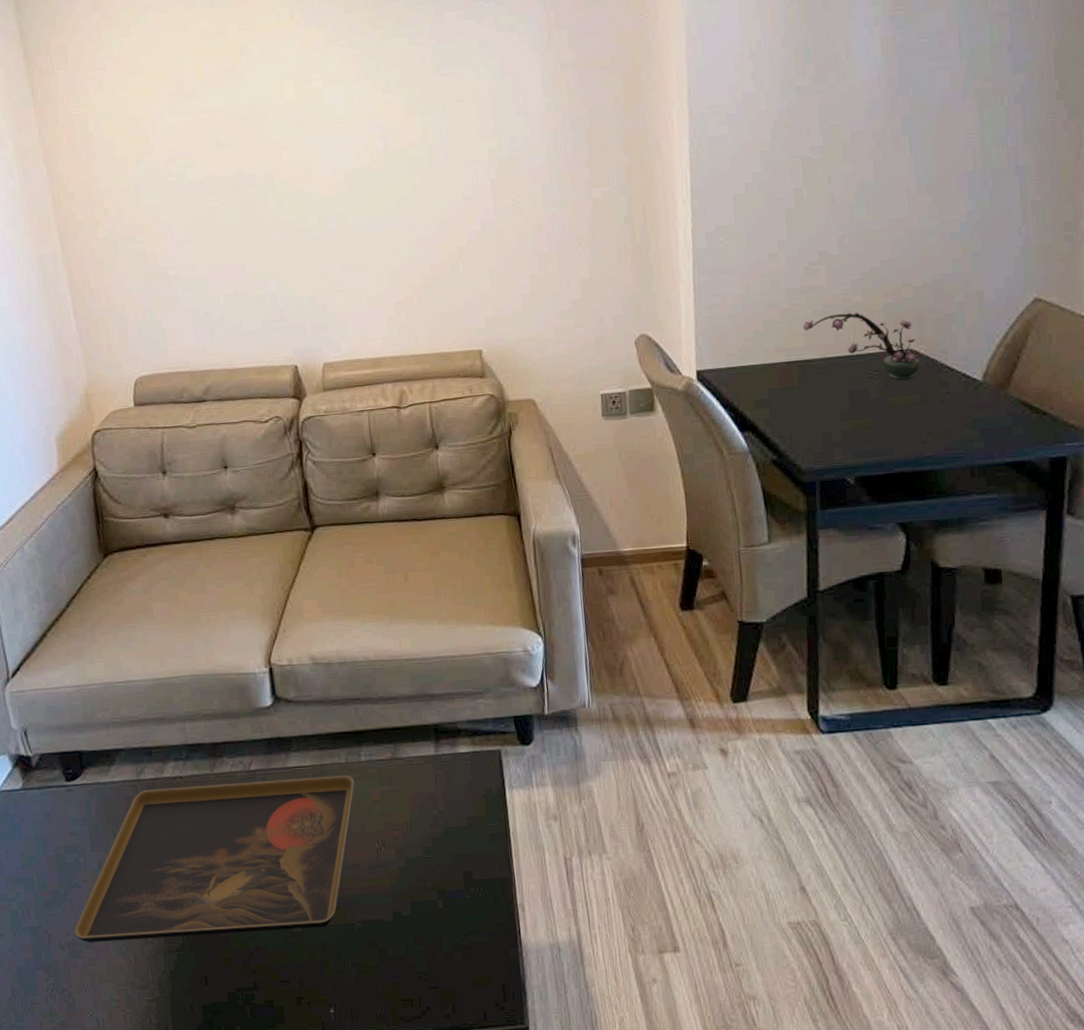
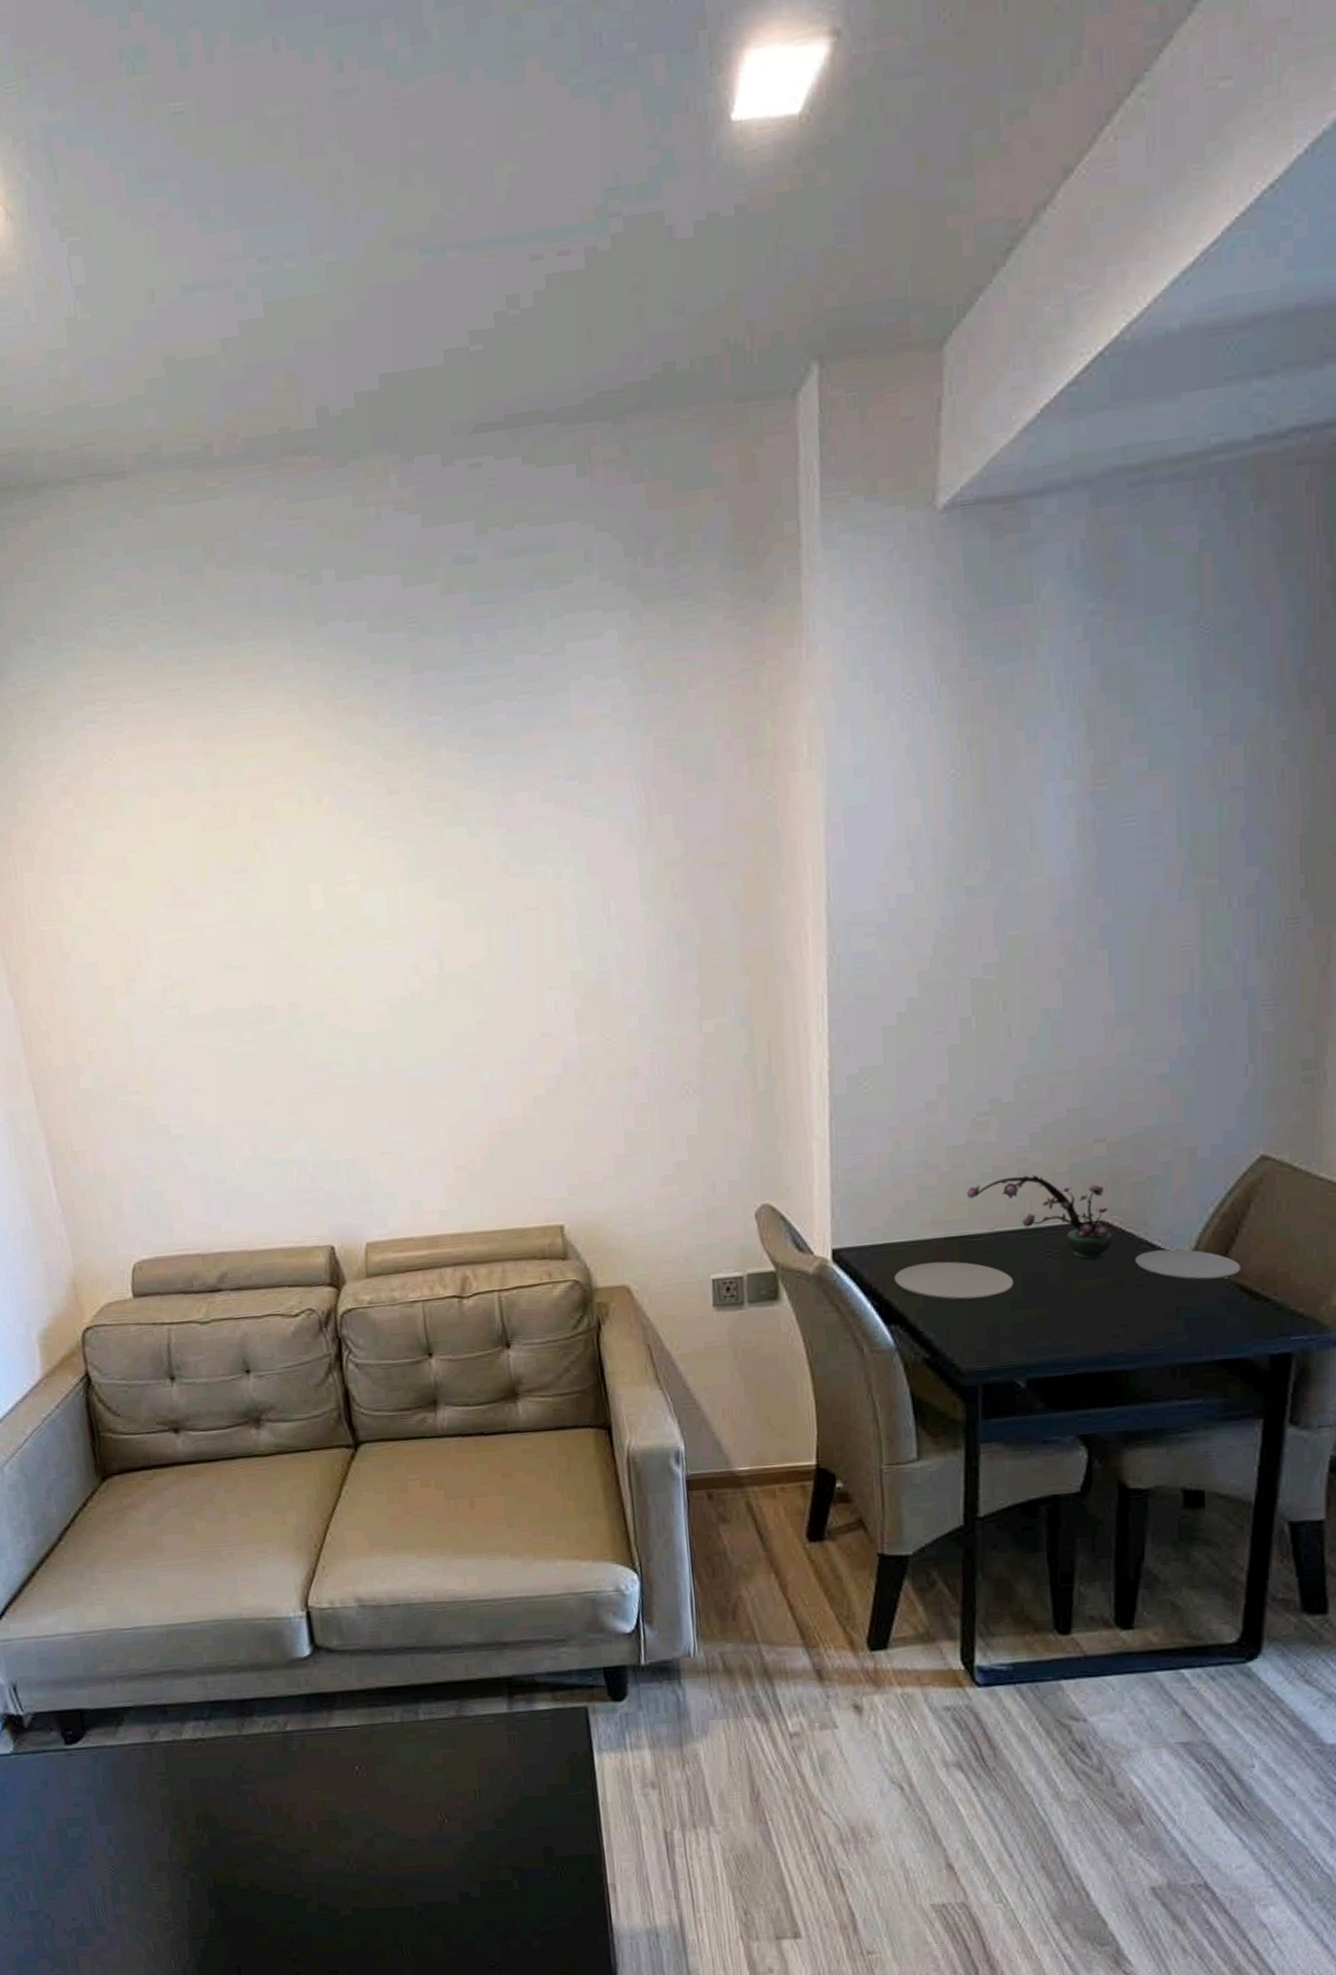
decorative tray: present [74,775,355,943] -> none [81,1736,413,1928]
plate: none [747,381,843,413] -> present [895,1261,1014,1301]
plate: none [939,372,1024,398] -> present [1136,1248,1242,1281]

